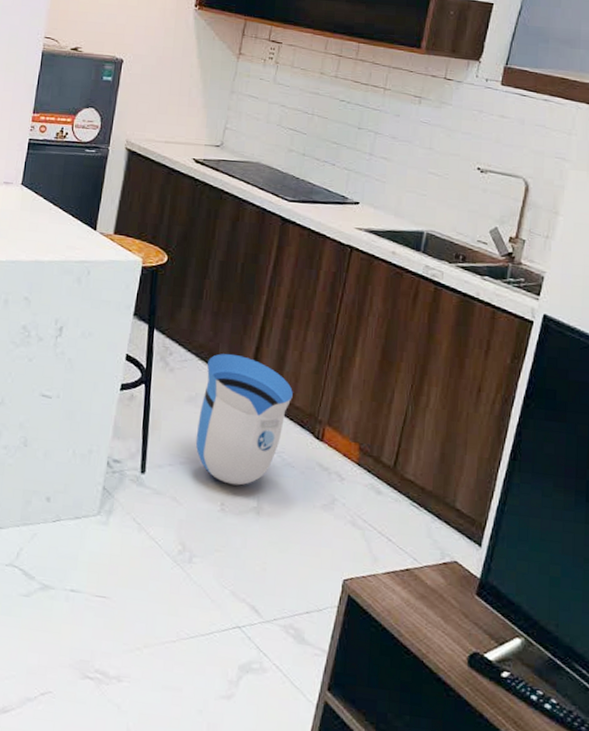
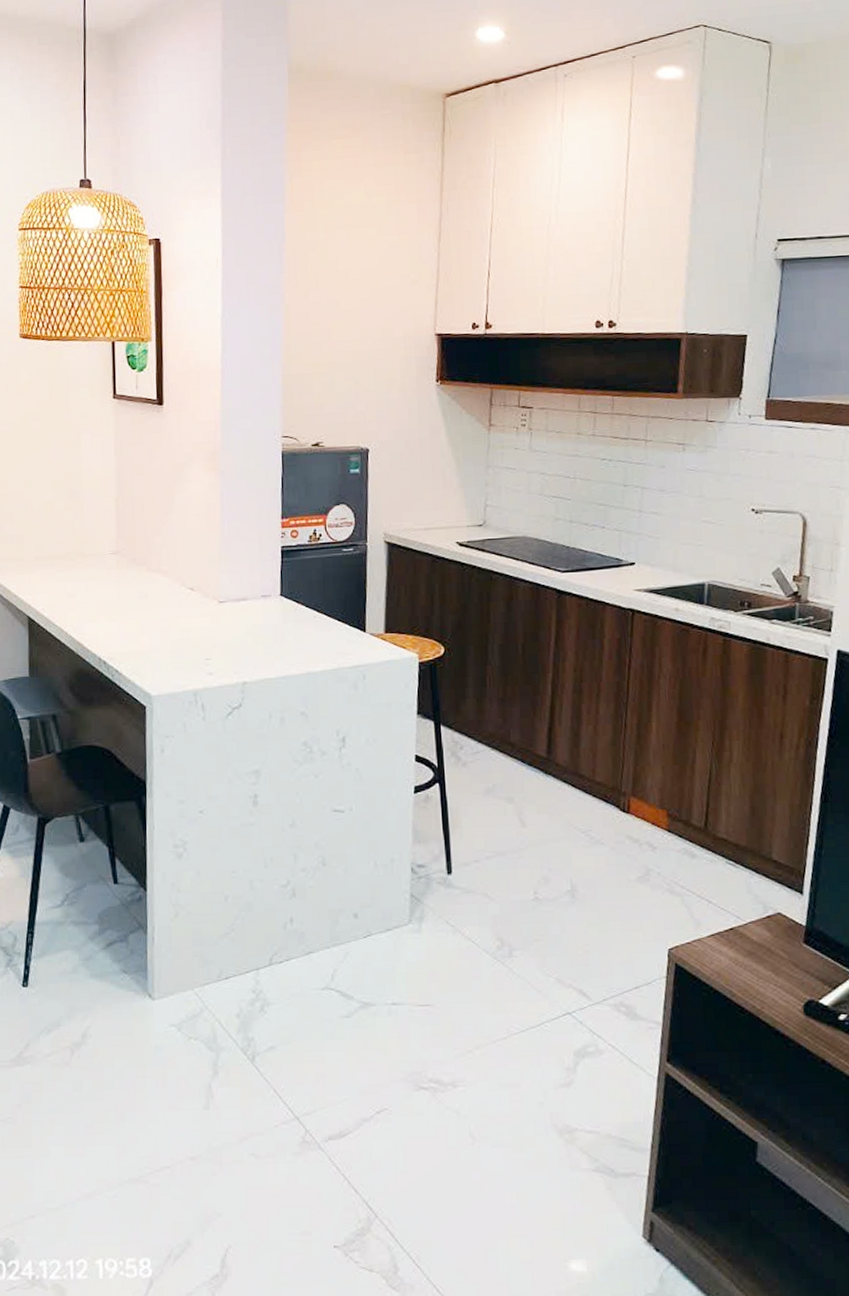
sun visor: present [195,353,293,486] -> none [499,739,593,872]

